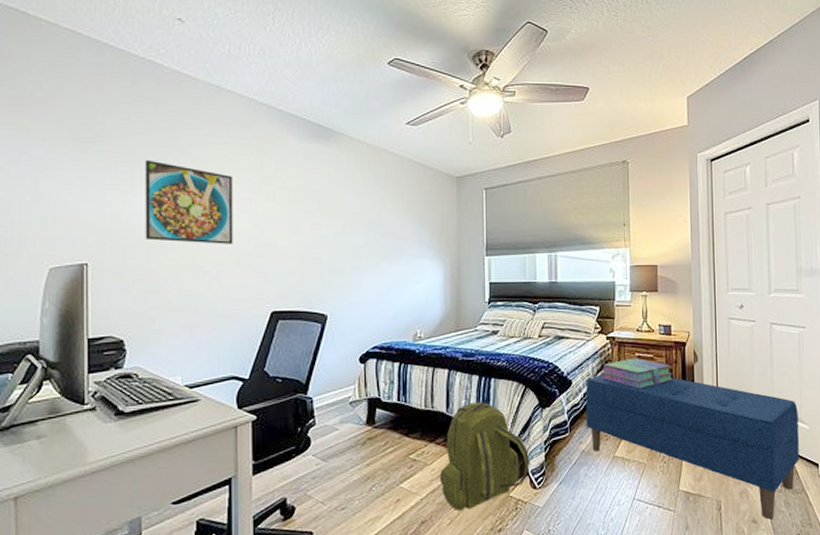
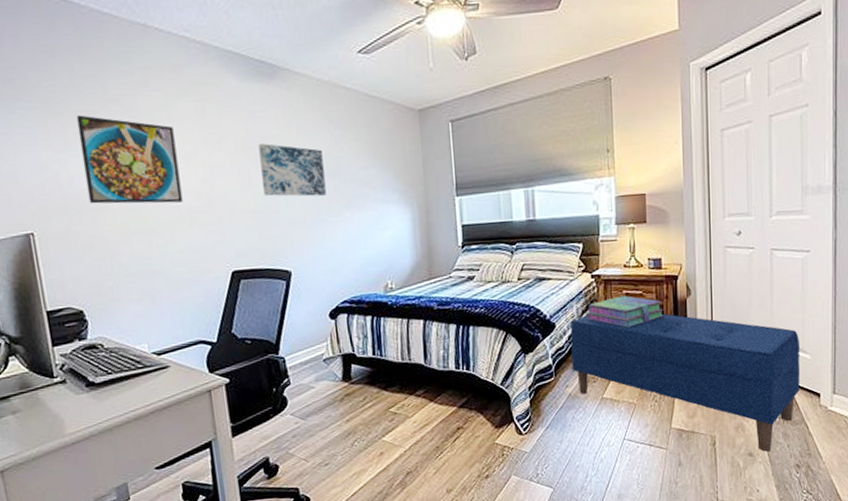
wall art: none [309,197,367,247] -> present [258,143,326,197]
backpack: present [439,402,530,511] -> none [422,351,515,461]

